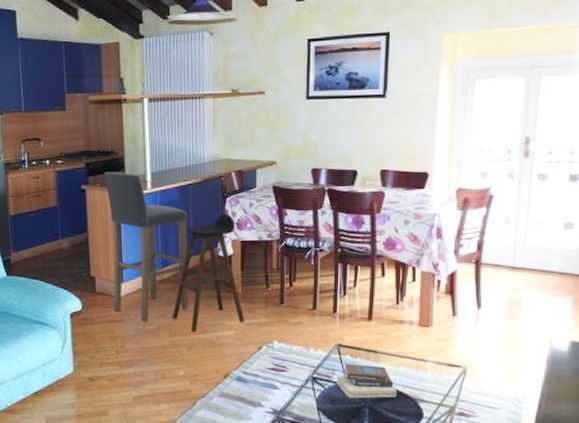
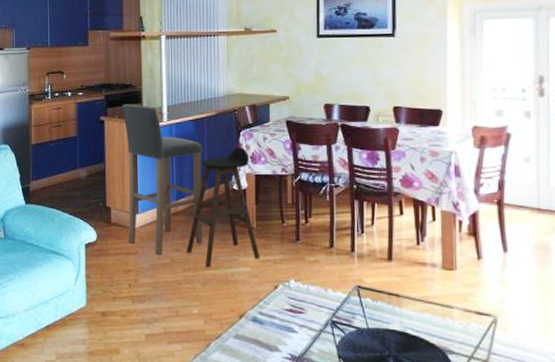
books: present [336,363,398,398] -> none [357,307,424,347]

